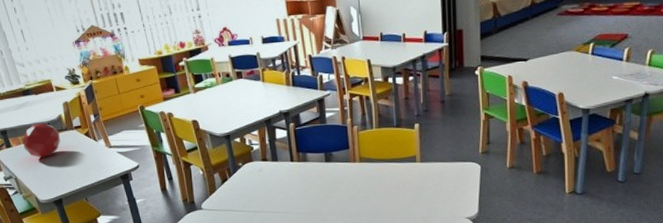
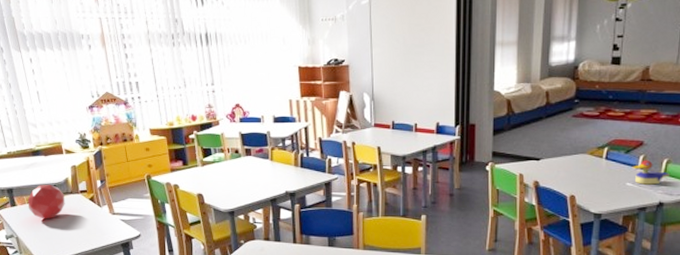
toy duck: none [617,52,655,77] -> present [631,160,671,185]

